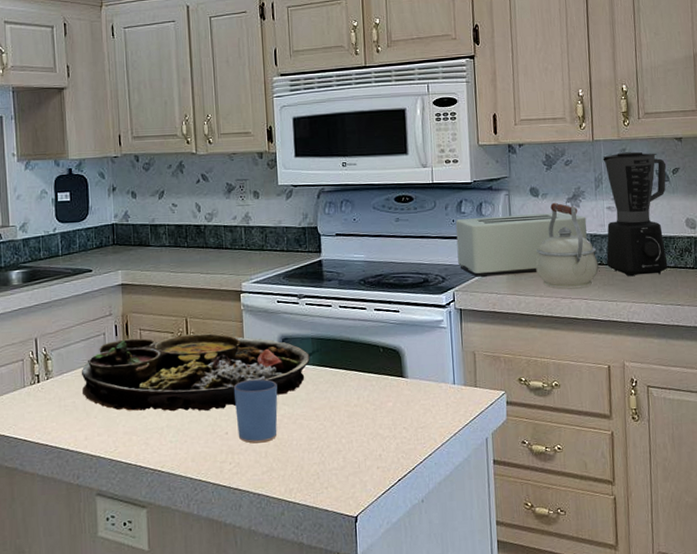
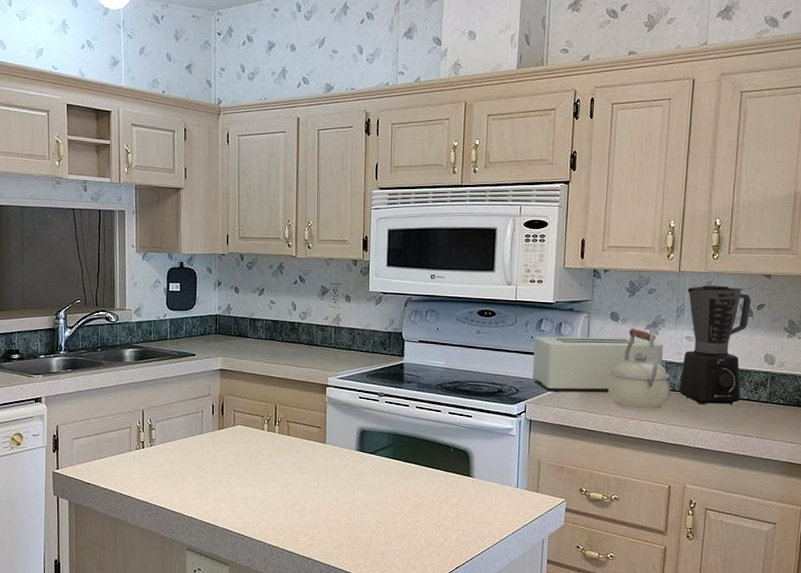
food platter: present [81,332,310,412] -> none [180,418,385,489]
mug: present [233,379,278,444] -> none [313,464,353,521]

